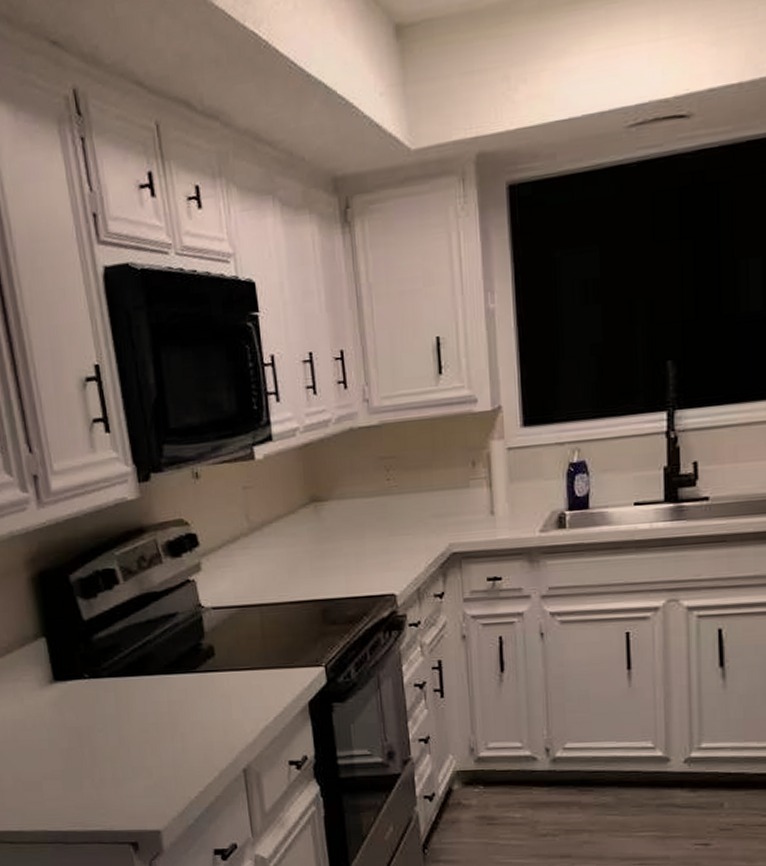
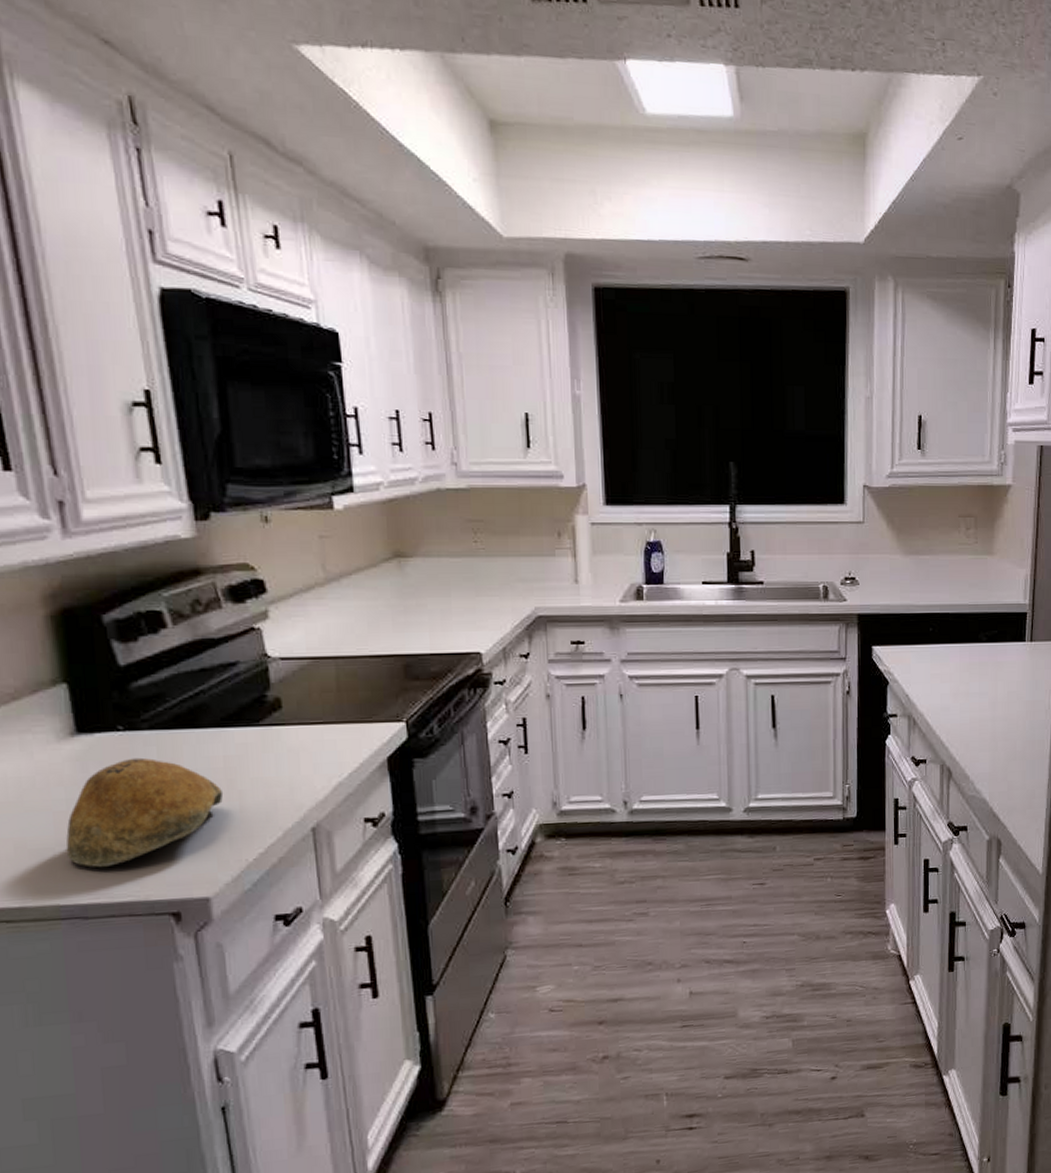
bowl: none [49,702,169,799] -> present [65,757,224,867]

